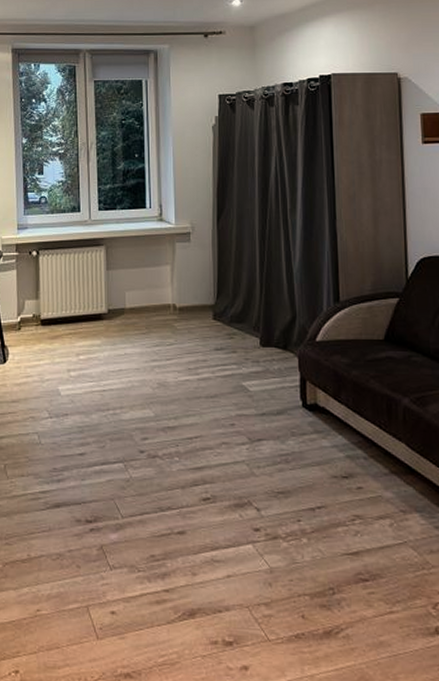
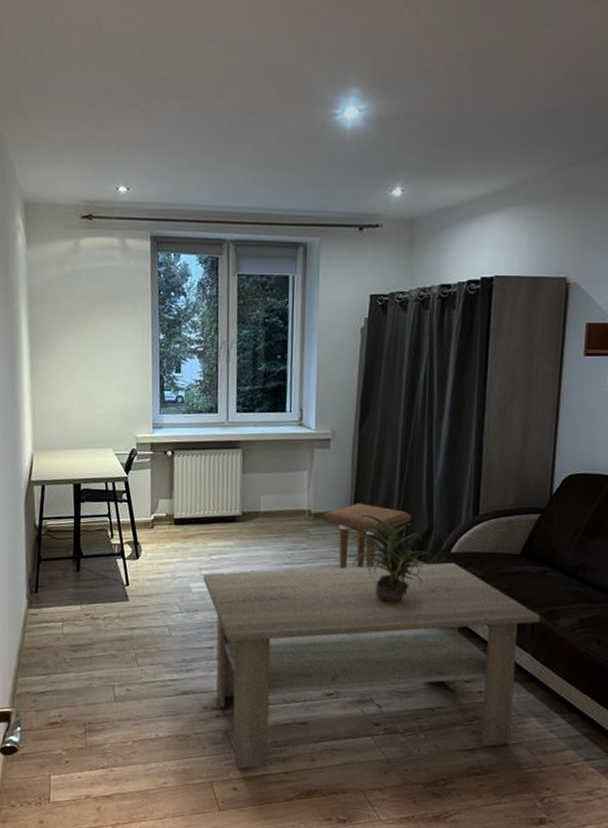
coffee table: none [72,351,411,589] -> present [203,562,540,769]
side table: none [187,295,275,363] -> present [322,503,412,569]
potted plant: none [217,307,298,395] -> present [351,515,432,602]

